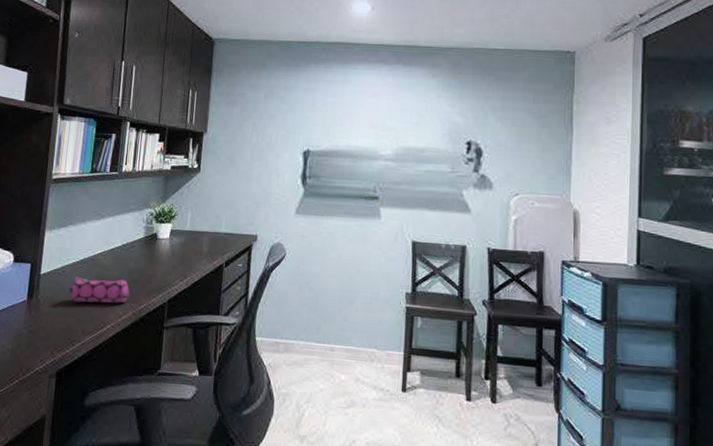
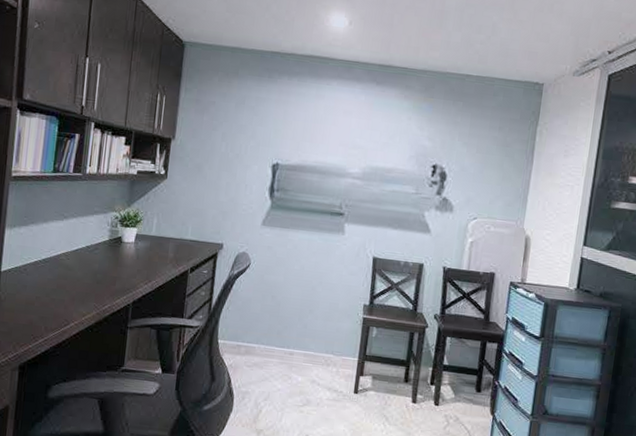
pencil case: present [68,276,130,304] -> none [30,275,94,303]

